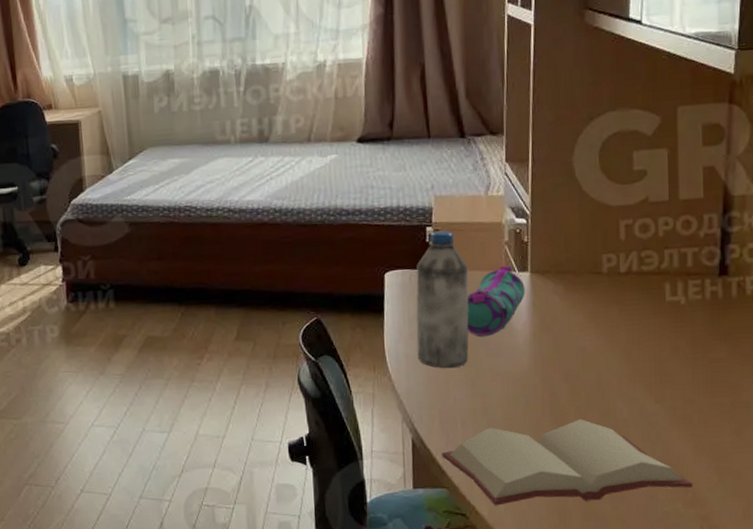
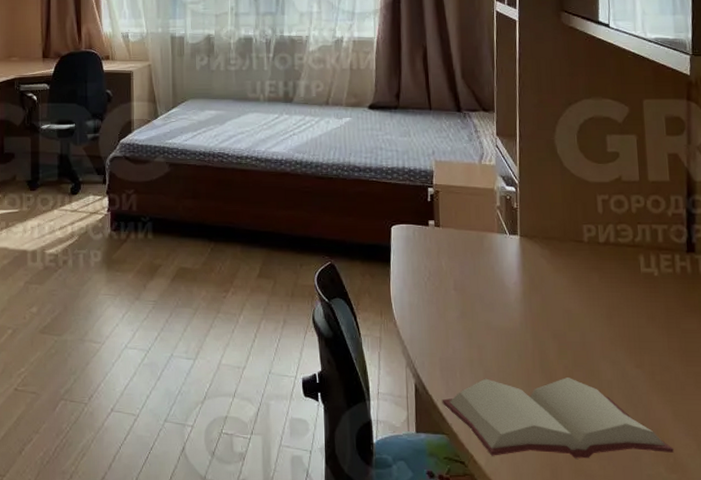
water bottle: present [416,230,469,369] -> none [419,192,466,320]
pencil case: present [467,265,525,337] -> none [464,227,516,292]

